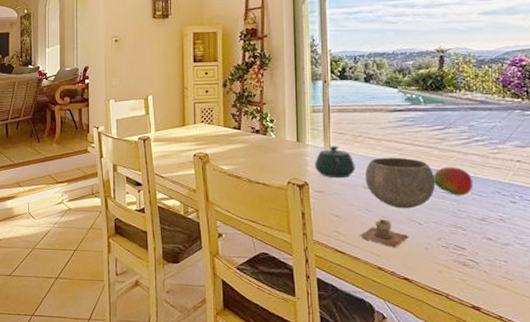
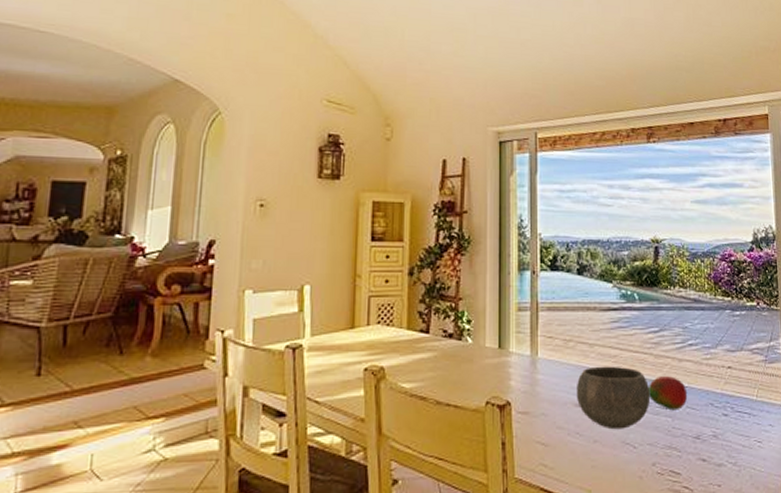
teapot: present [315,146,355,179] -> none [519,353,566,395]
cup: present [360,218,410,248] -> none [569,443,624,480]

